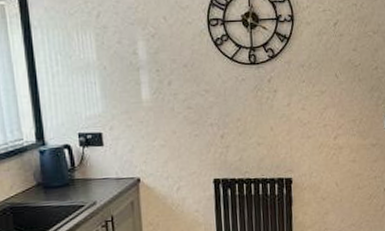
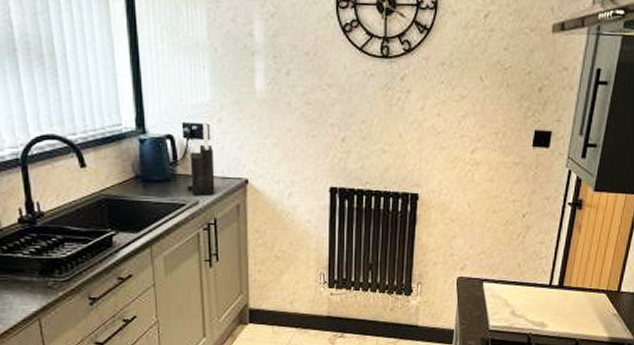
knife block: none [85,132,111,197] -> present [187,123,215,195]

